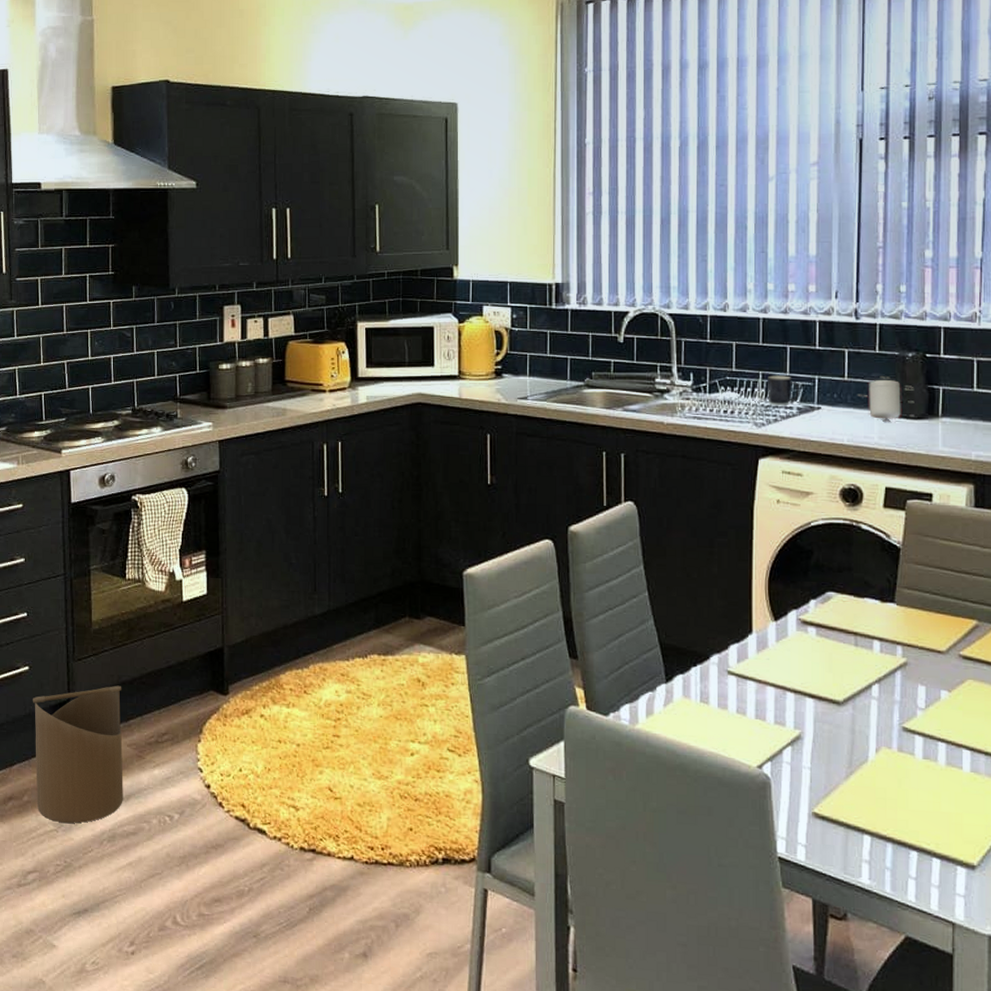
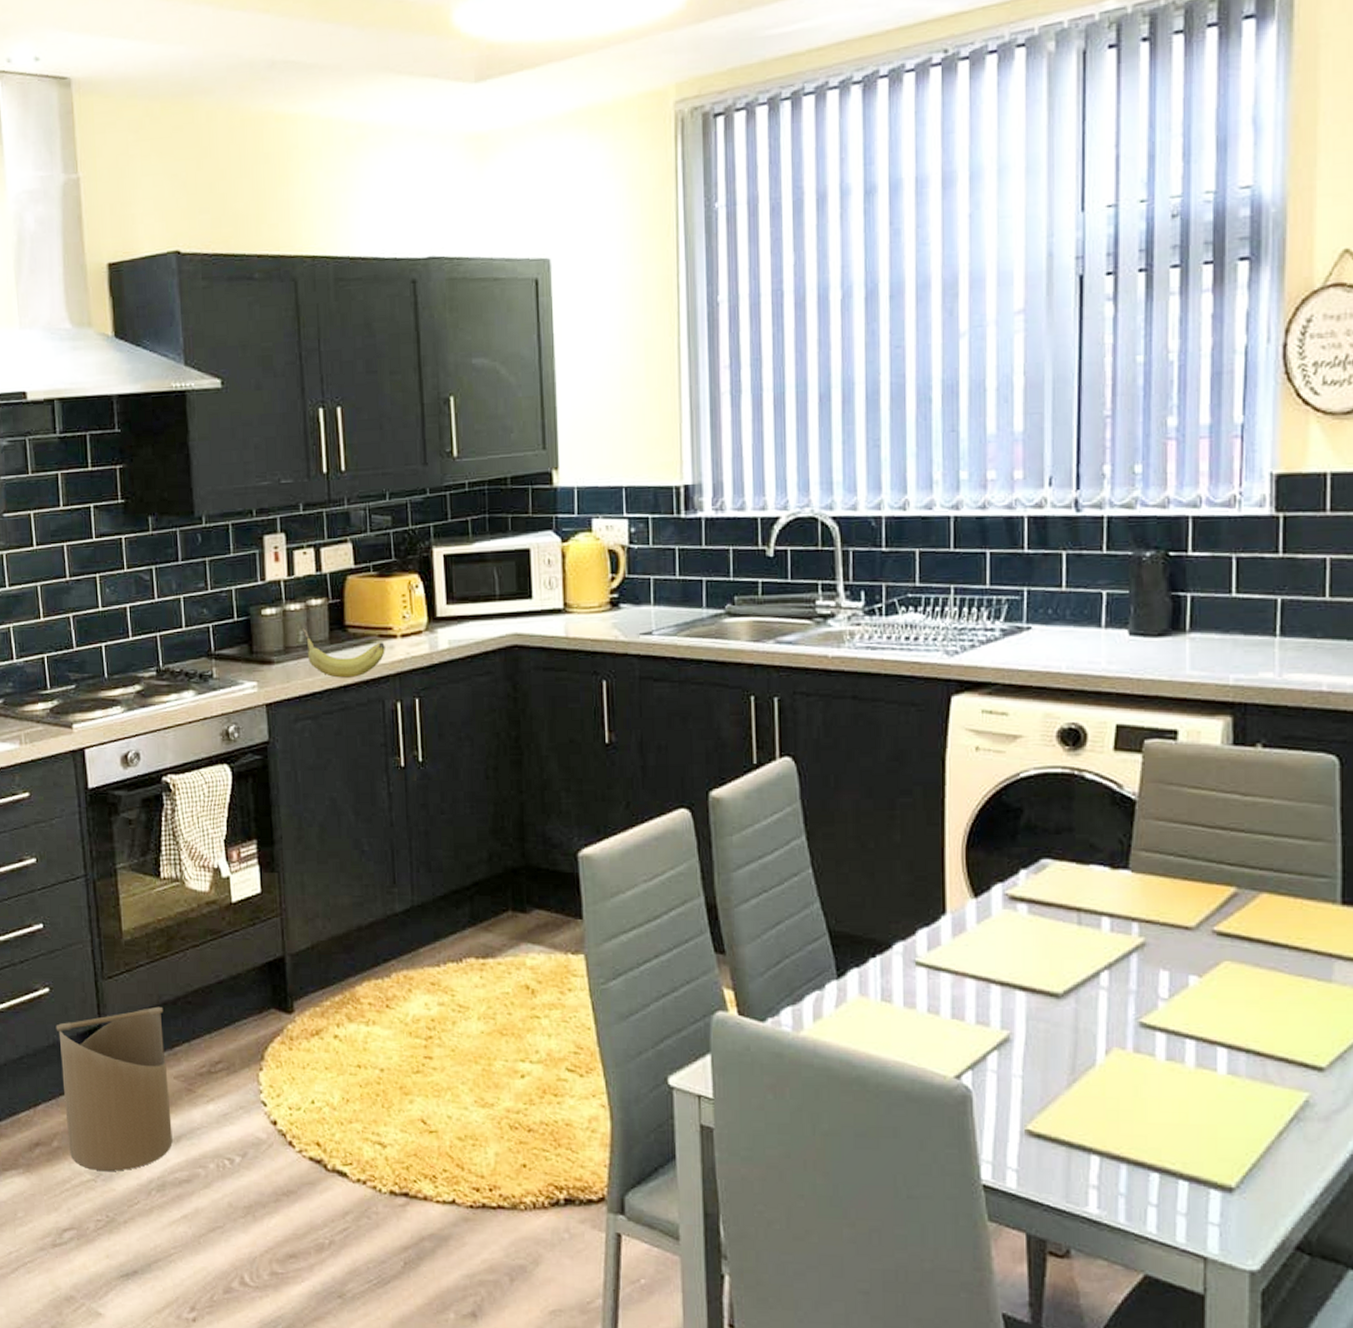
fruit: none [251,380,316,423] -> present [303,627,385,678]
mug: present [766,375,800,406] -> none [960,588,1004,629]
canister: present [858,376,915,422] -> none [1080,583,1154,642]

